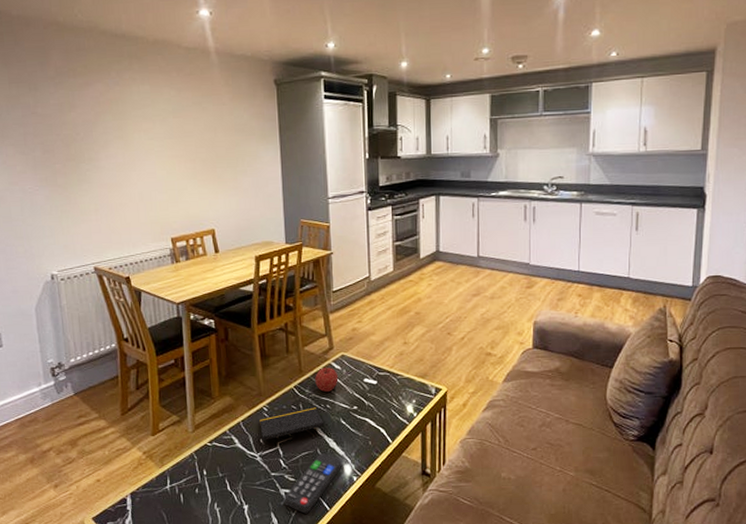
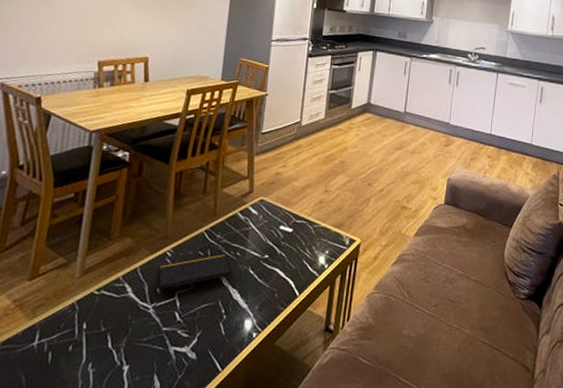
remote control: present [284,452,343,514] -> none [172,305,244,376]
fruit: present [315,367,339,393] -> none [228,212,254,239]

